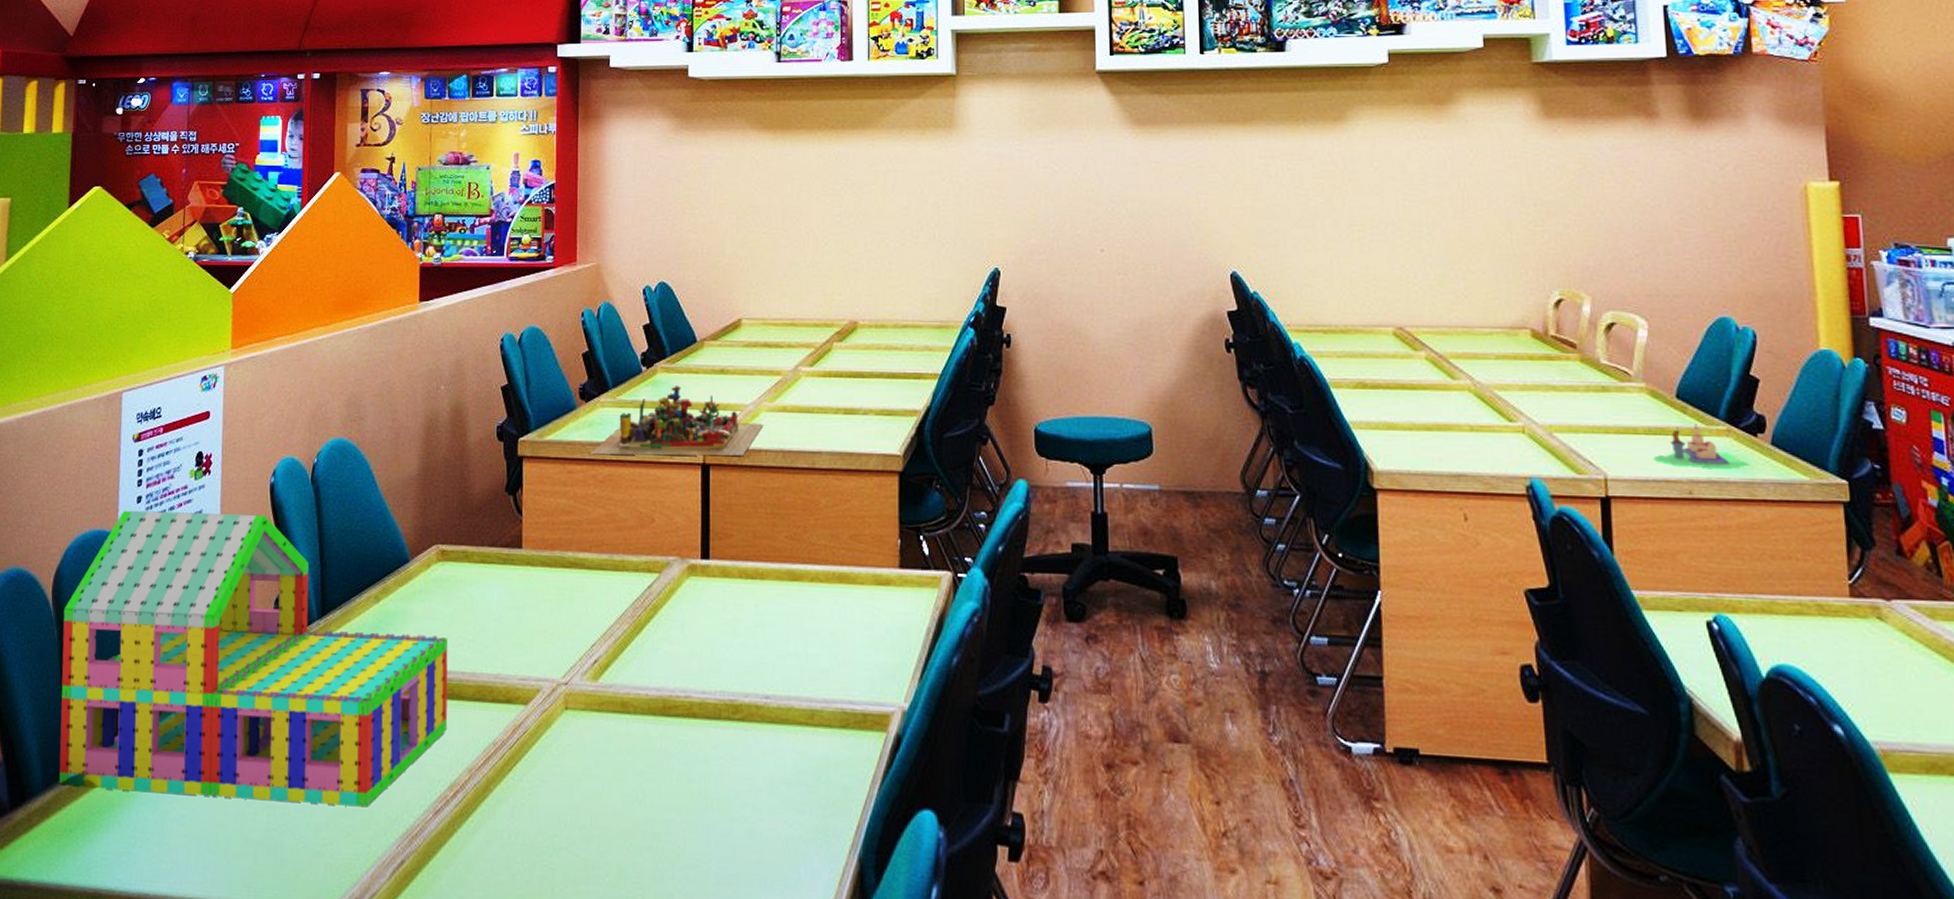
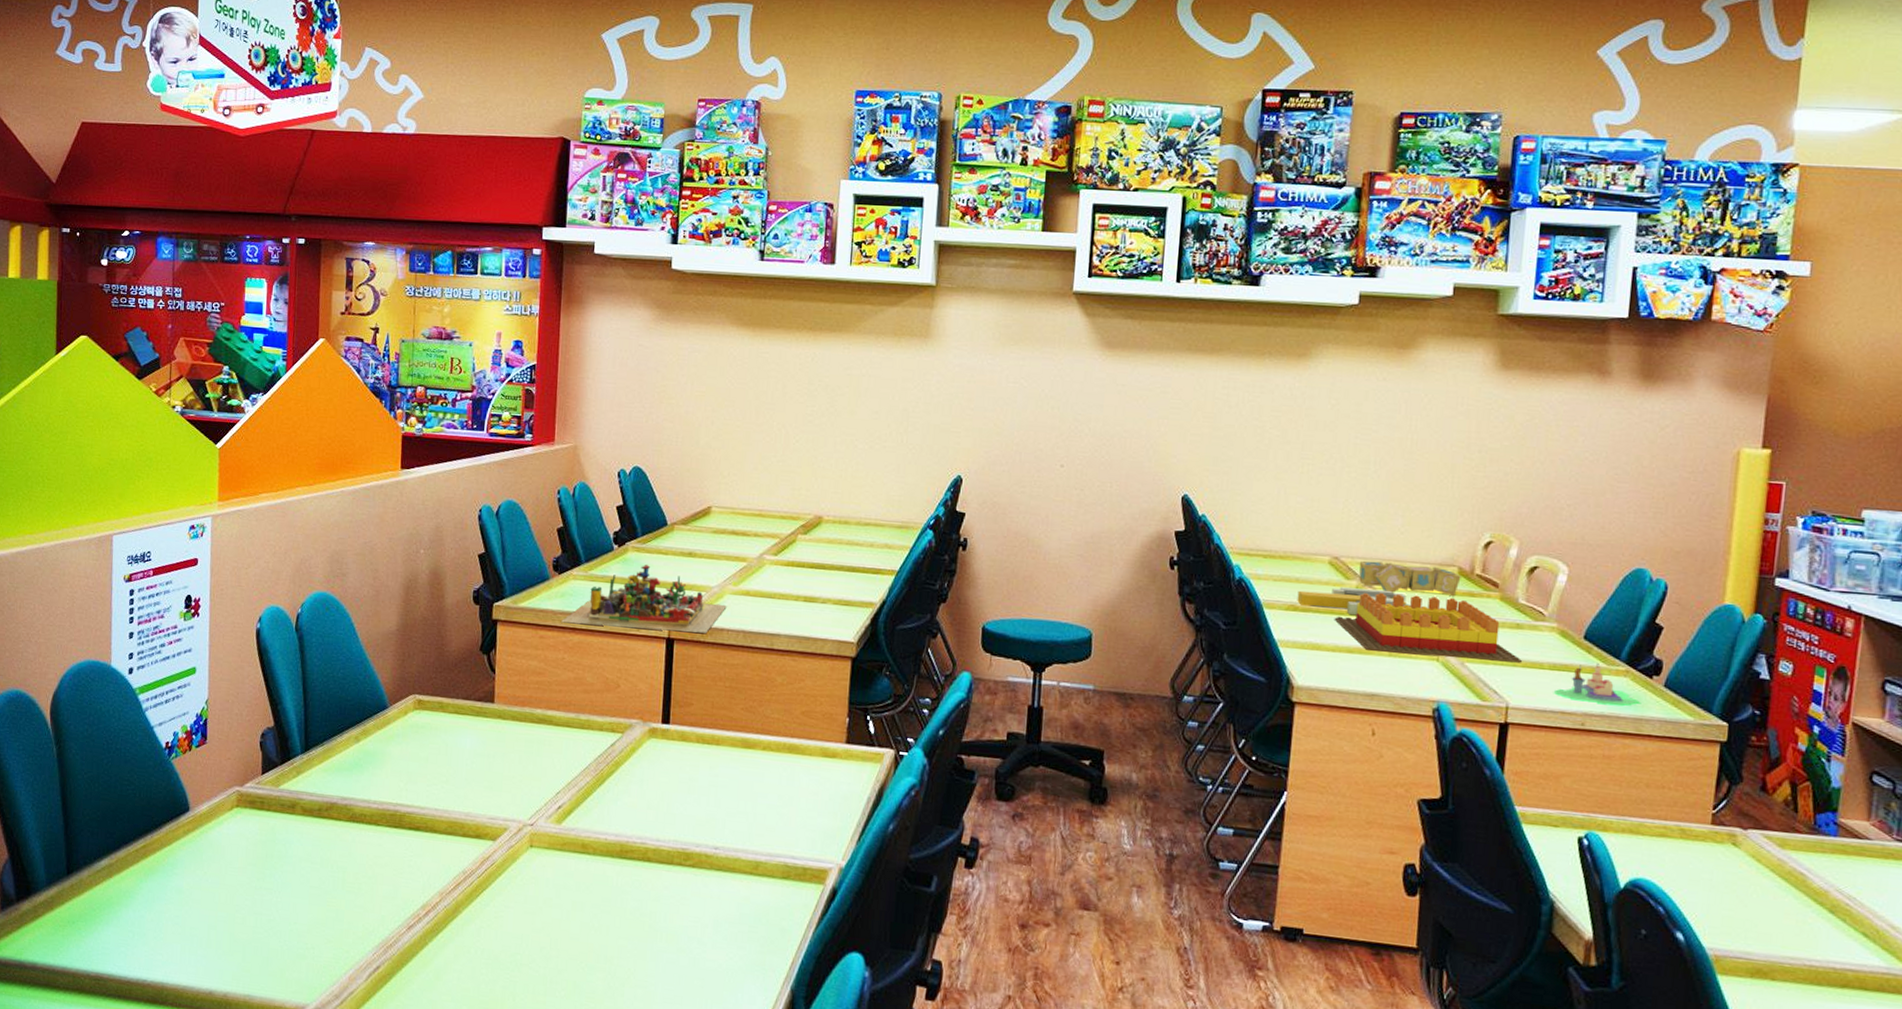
toy building blocks: present [59,510,448,807] -> none [61,644,423,919]
toy railroad track: none [1364,359,1487,388] -> present [1297,587,1412,615]
toy building set: none [1406,362,1614,429] -> present [1334,592,1522,663]
toy blocks: none [1425,329,1535,362] -> present [1359,561,1461,596]

